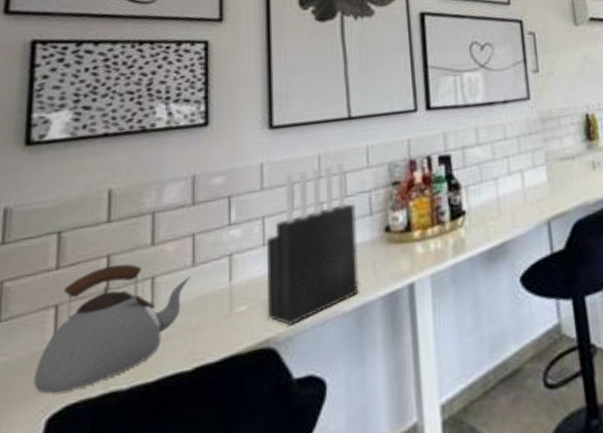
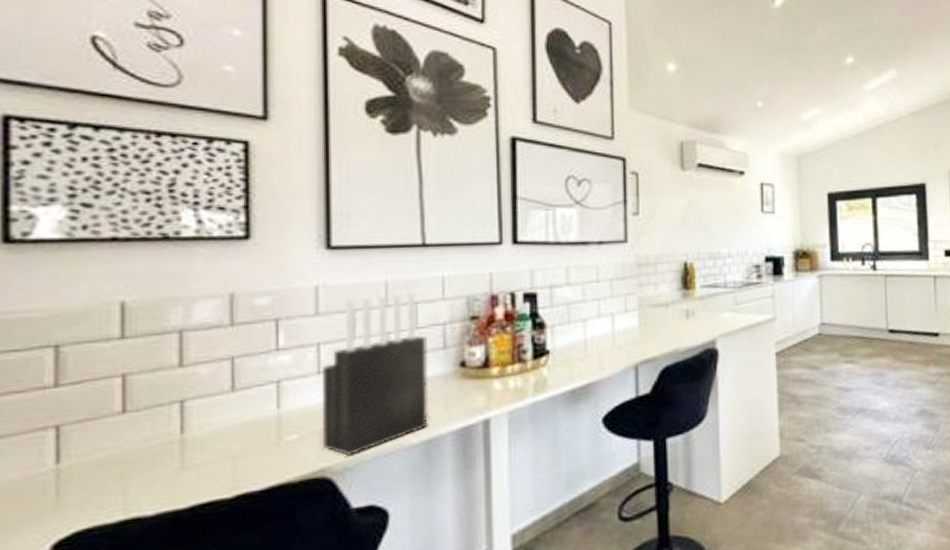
kettle: present [33,264,190,393] -> none [32,385,229,519]

